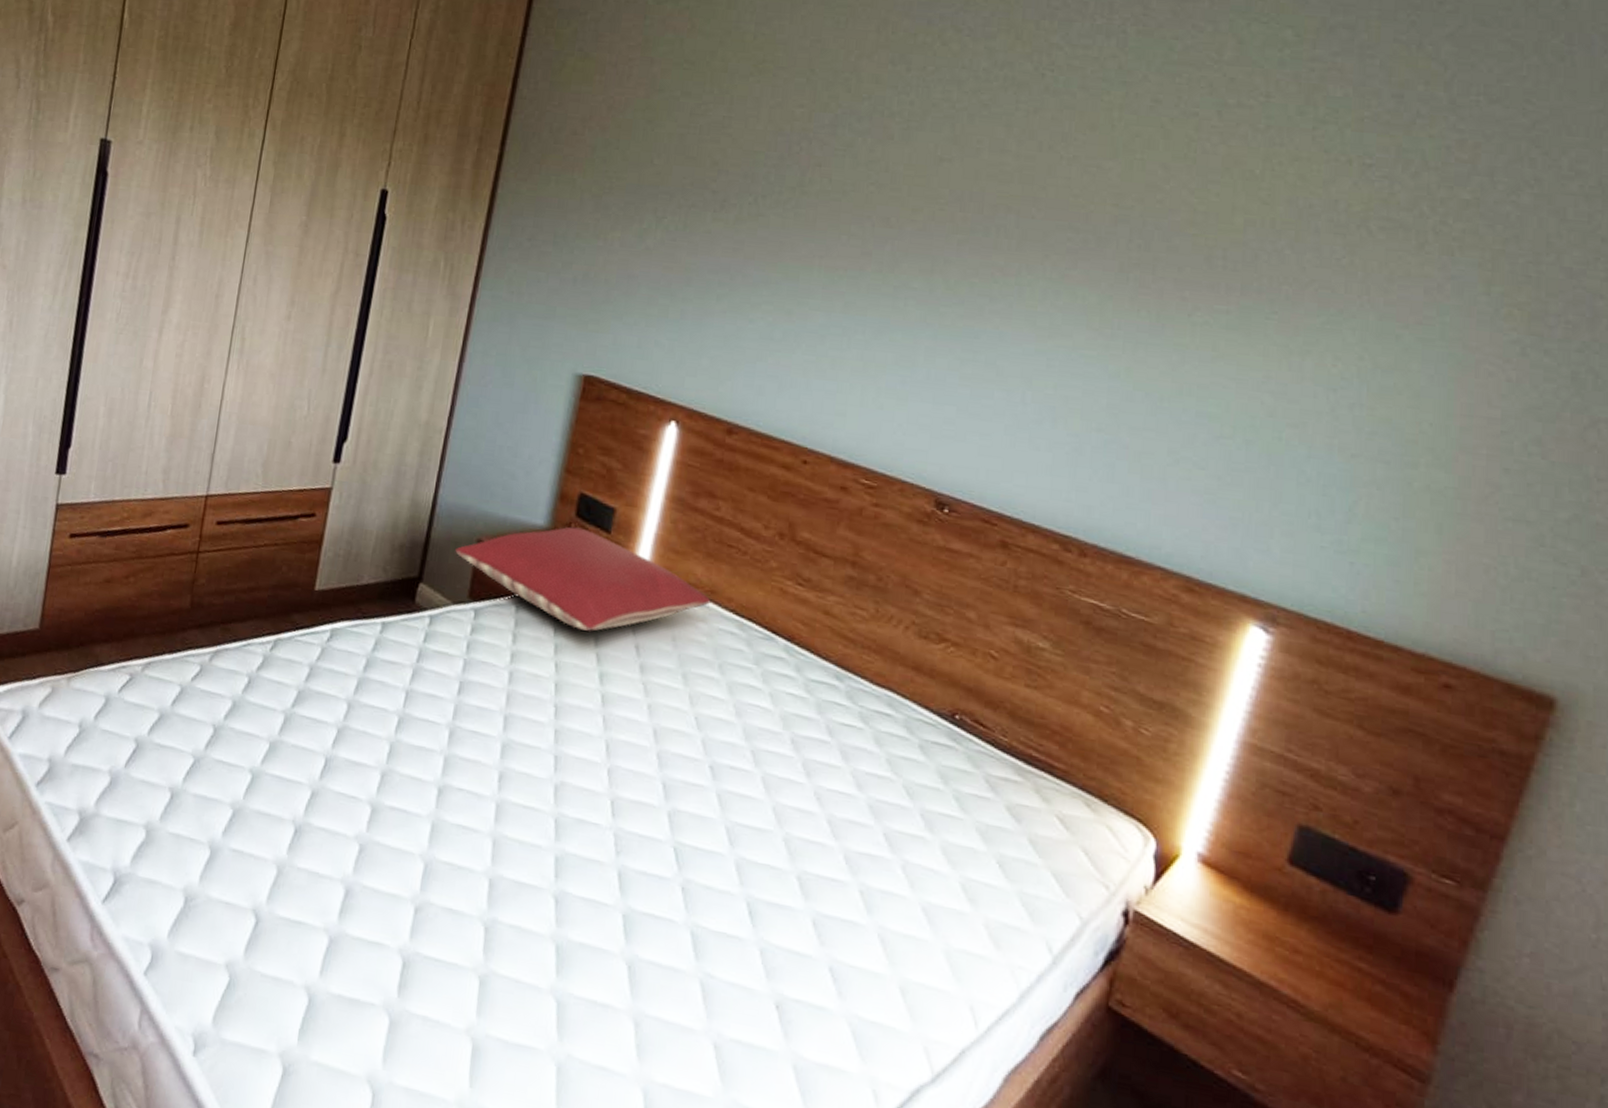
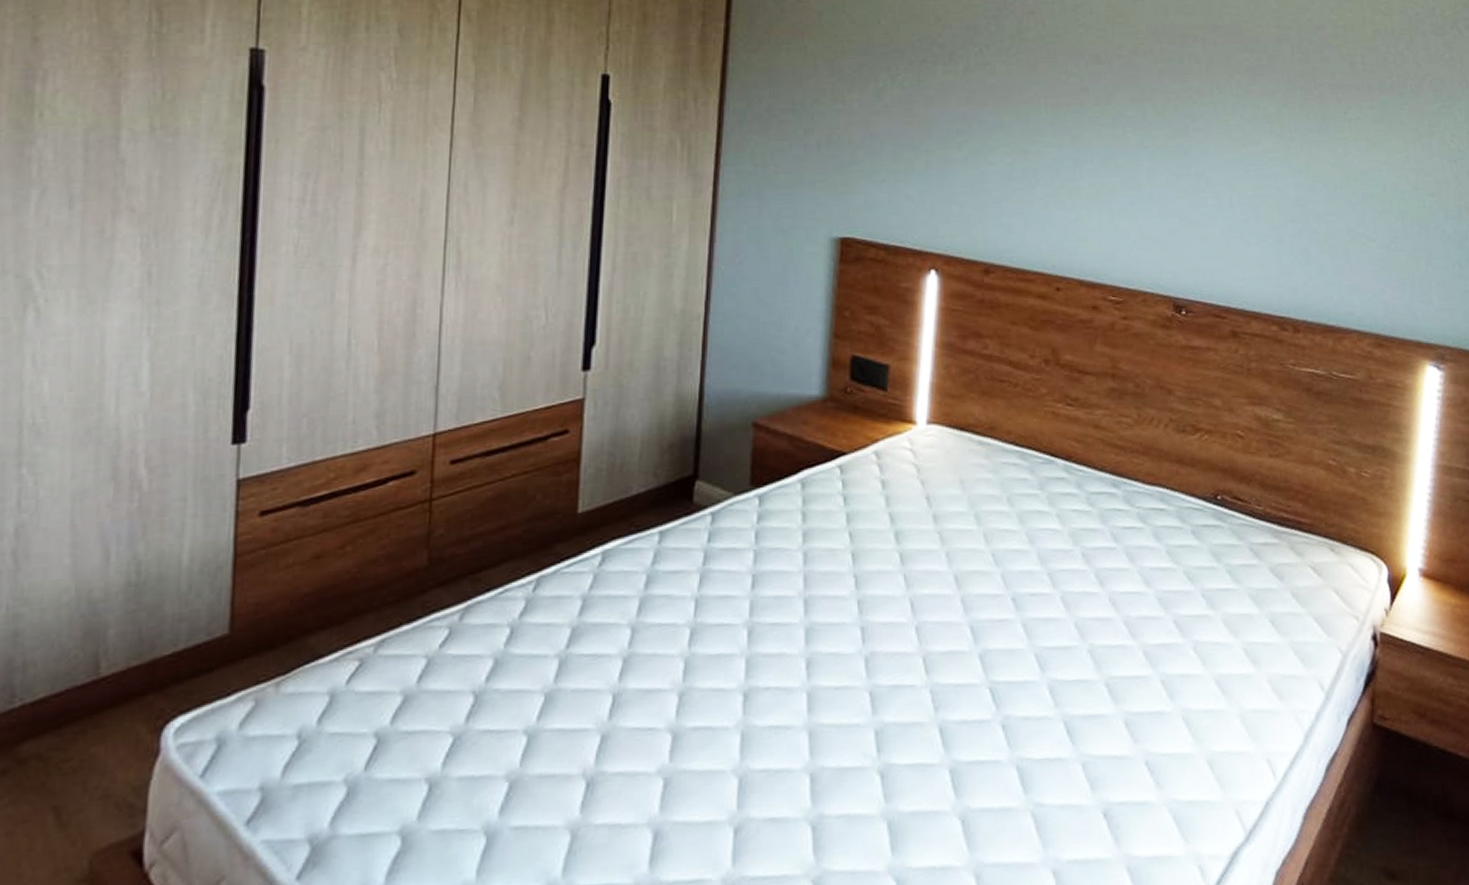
pillow: present [455,526,711,633] -> none [730,390,992,494]

